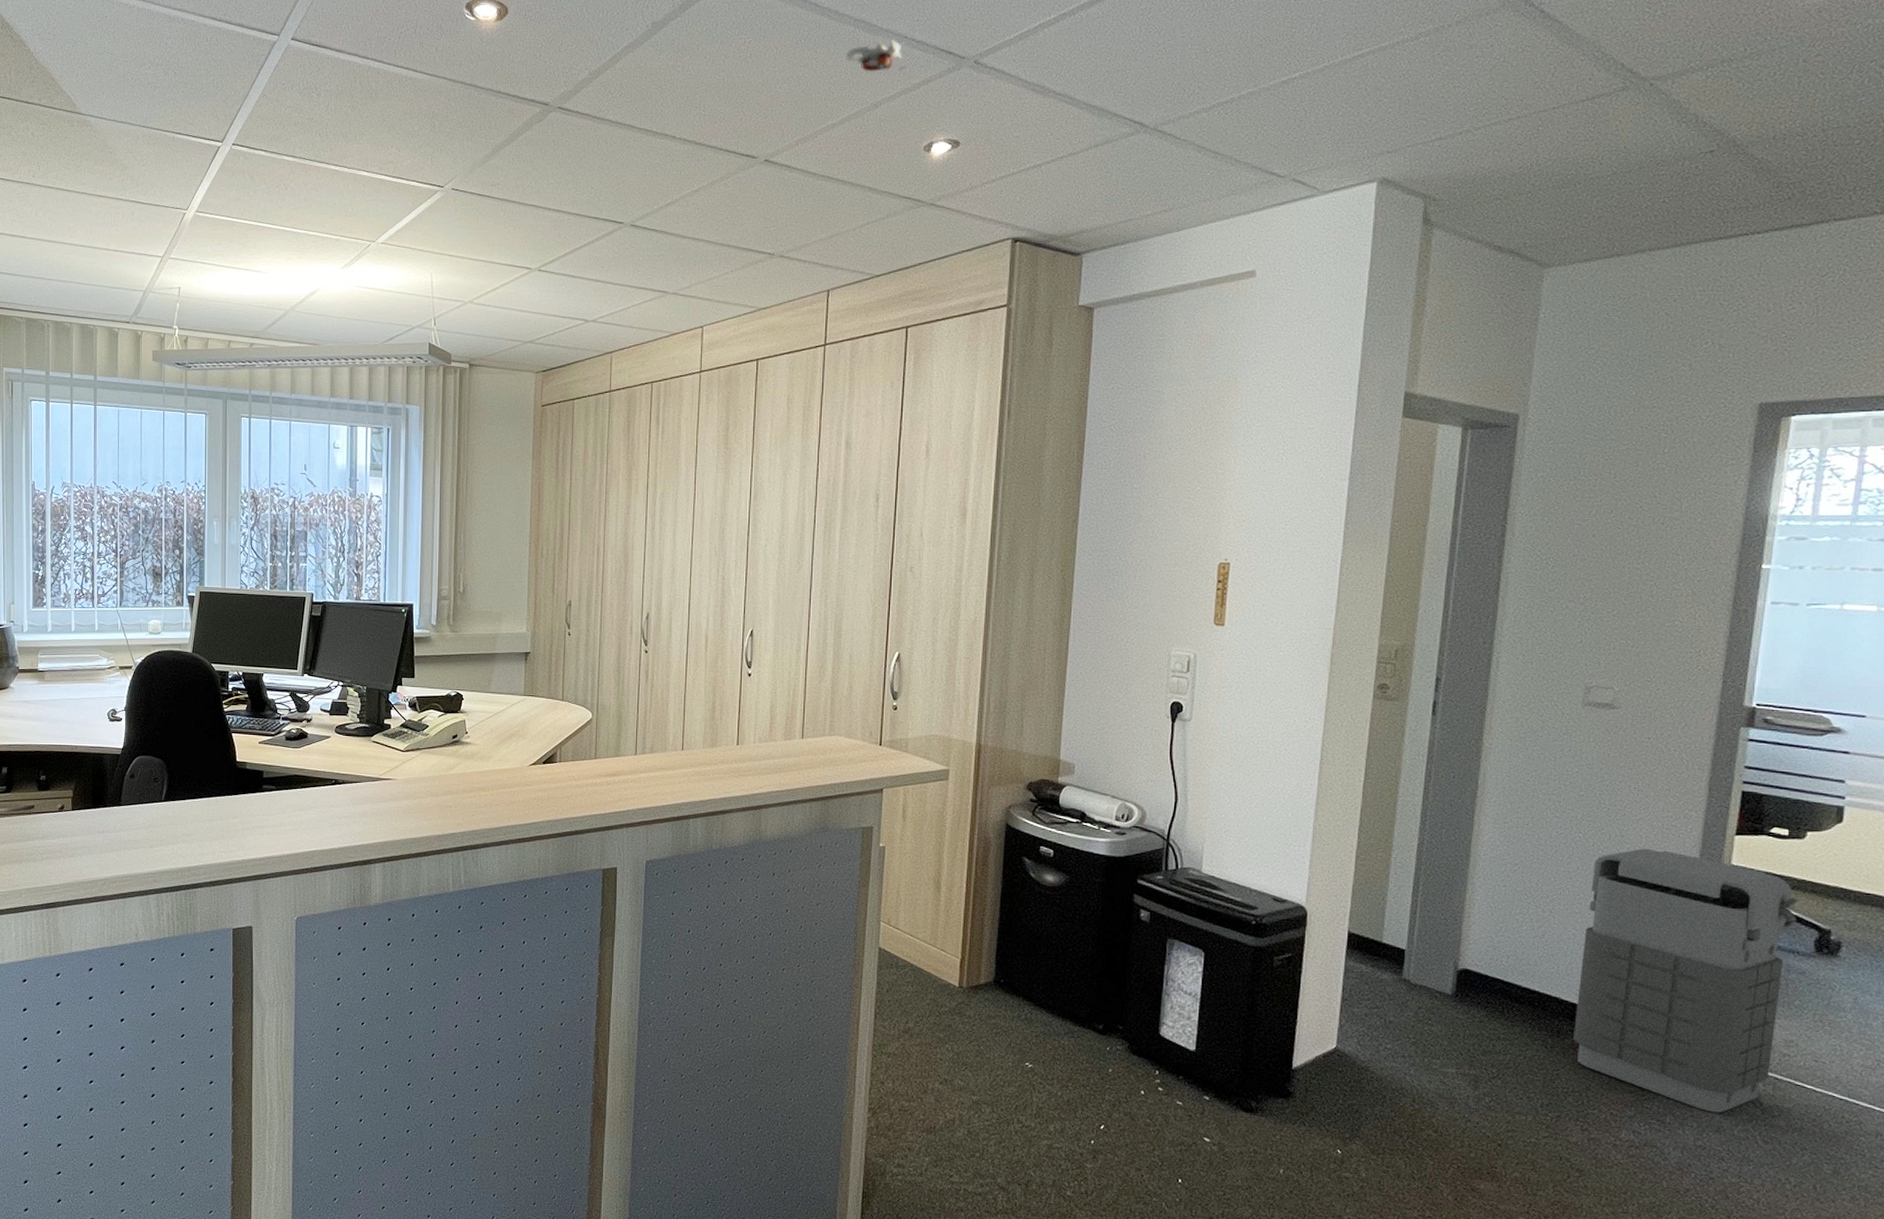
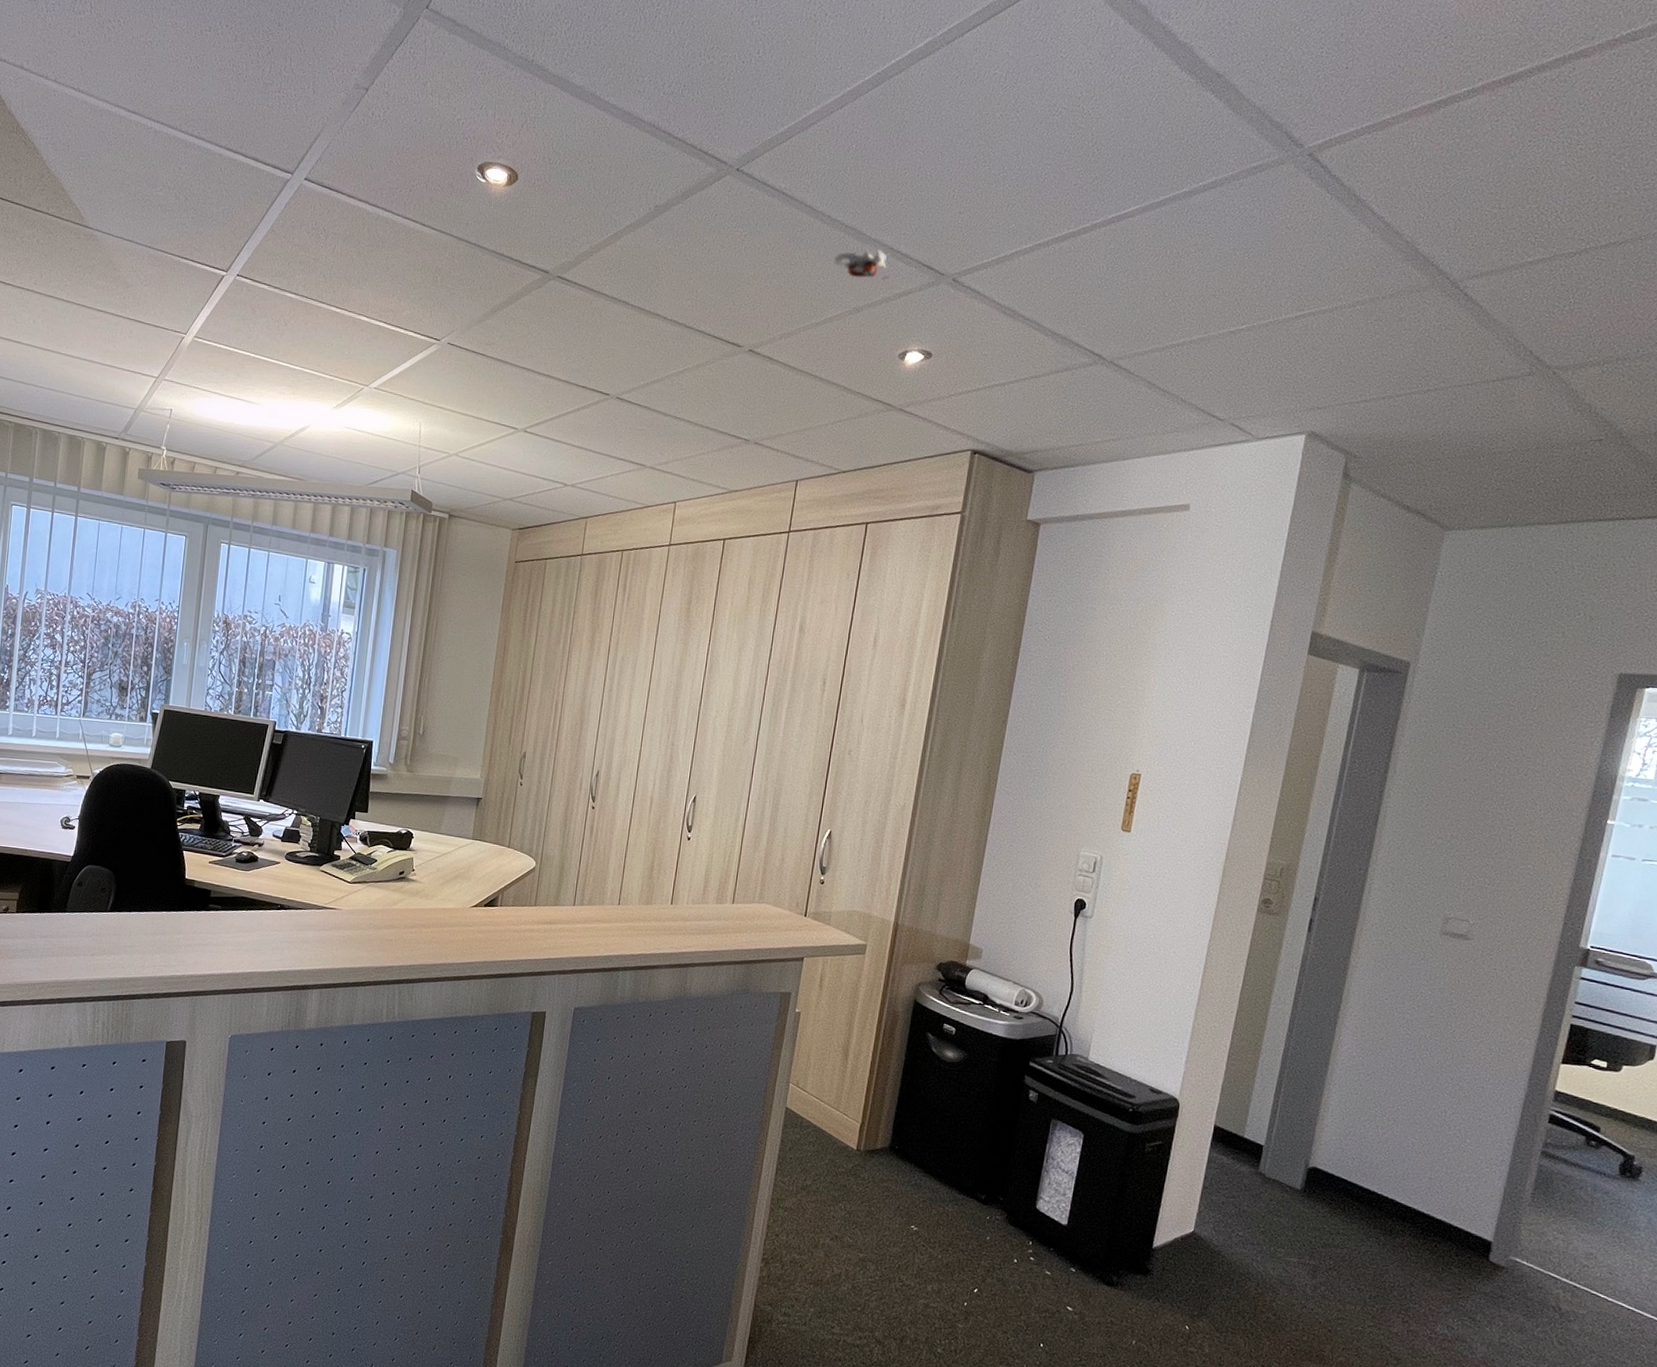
grenade: present [1574,848,1799,1113] -> none [1403,1069,1610,1315]

